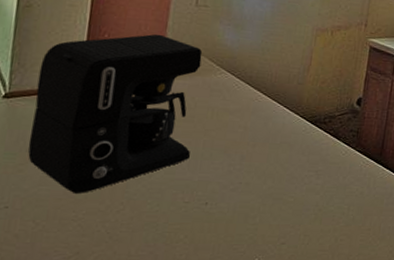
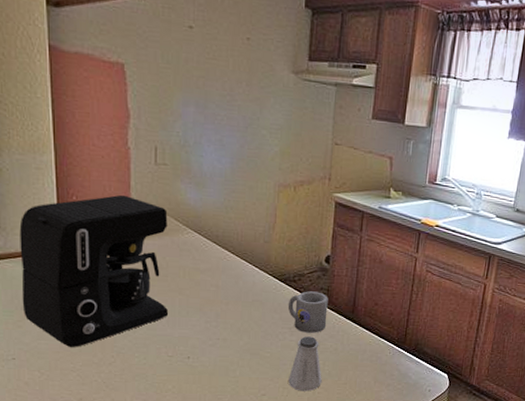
saltshaker: none [310,180,346,239] -> present [288,336,322,391]
mug: none [316,133,358,176] -> present [287,291,328,333]

